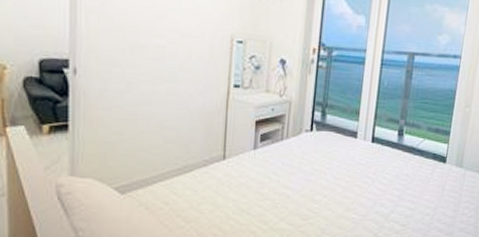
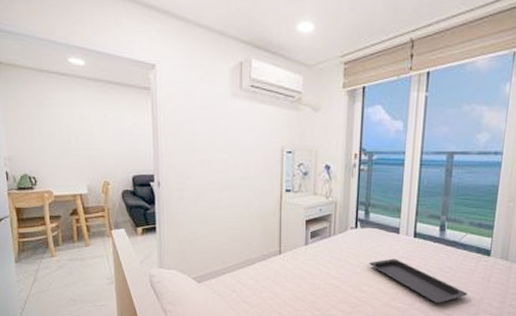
serving tray: none [324,165,424,213] -> present [369,258,468,303]

